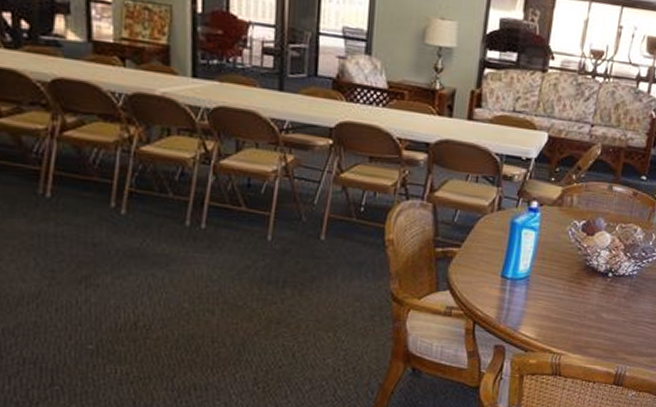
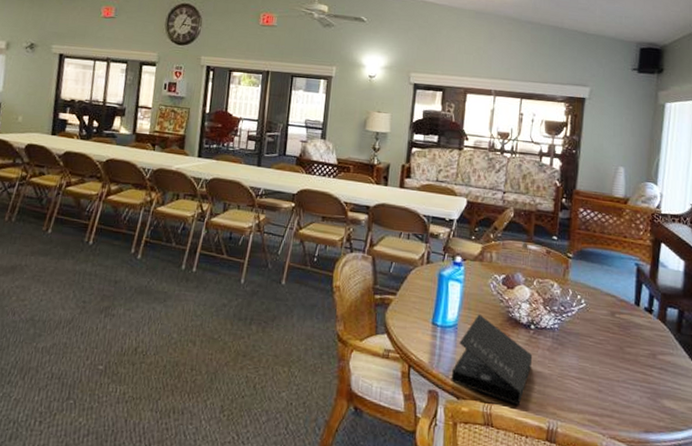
book: none [519,264,608,353] -> present [451,314,533,405]

